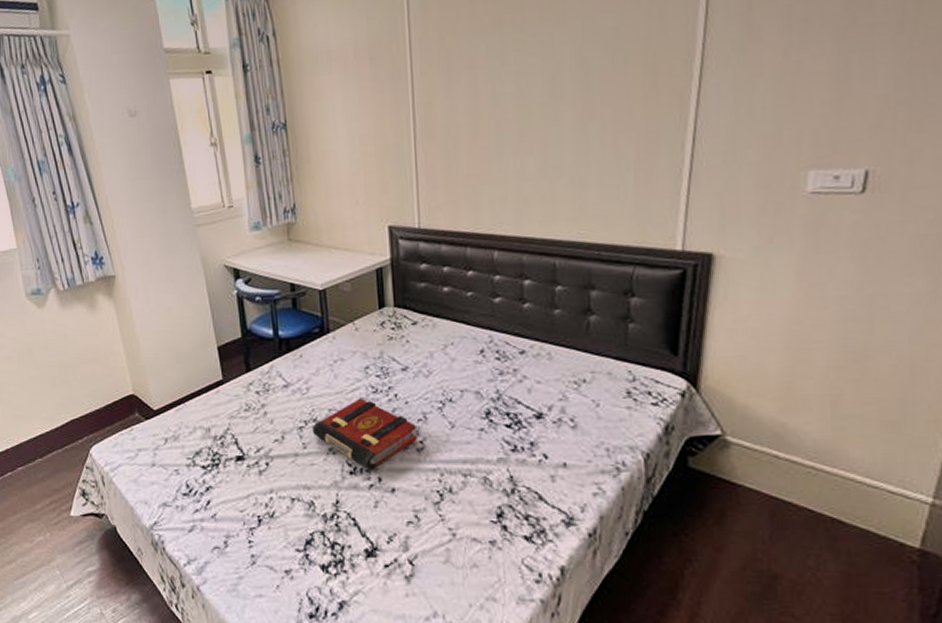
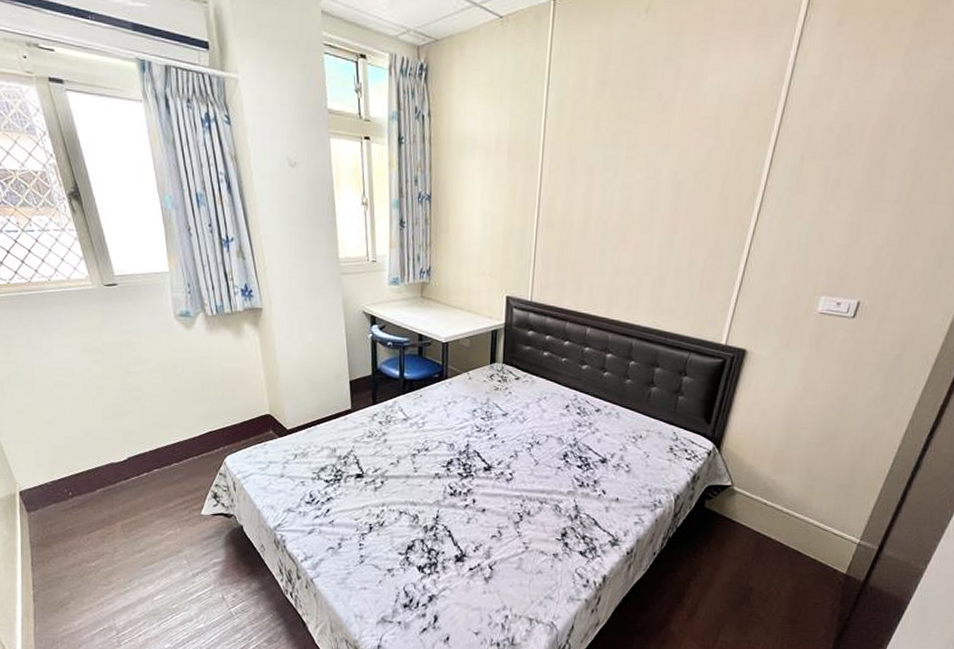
book: present [312,398,417,471] -> none [423,435,508,494]

